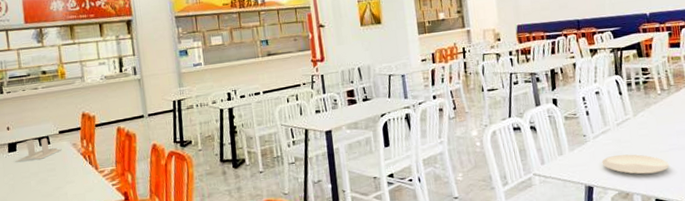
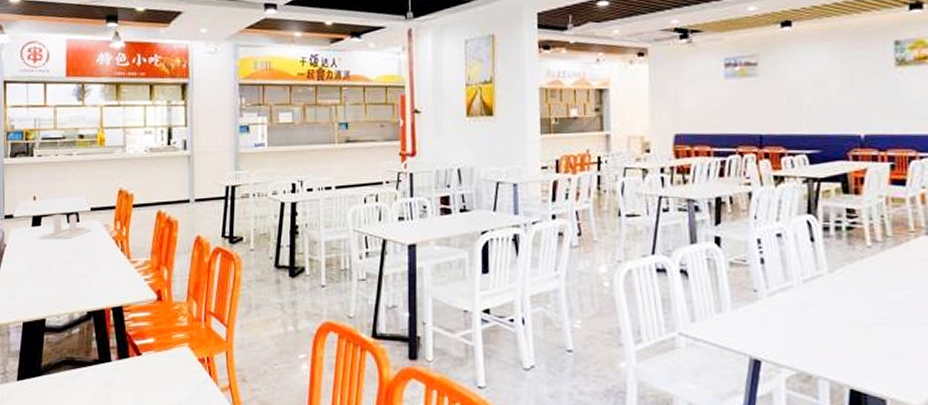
plate: present [601,154,669,175] -> none [776,321,875,354]

